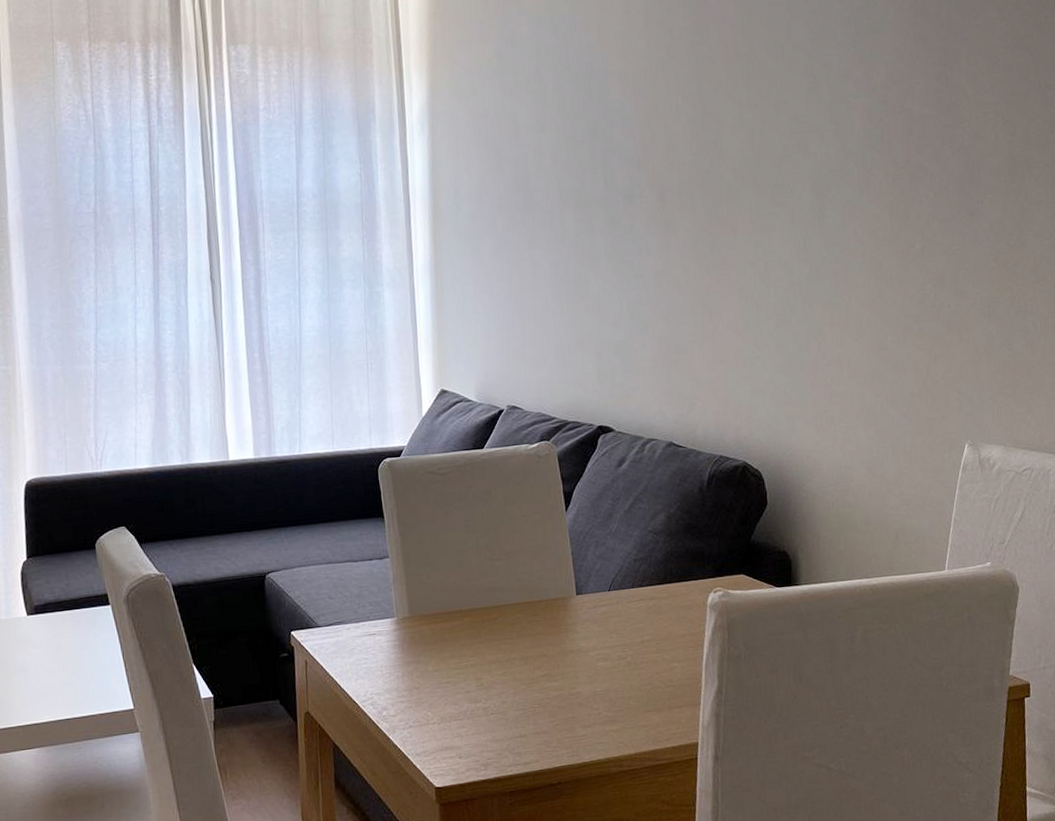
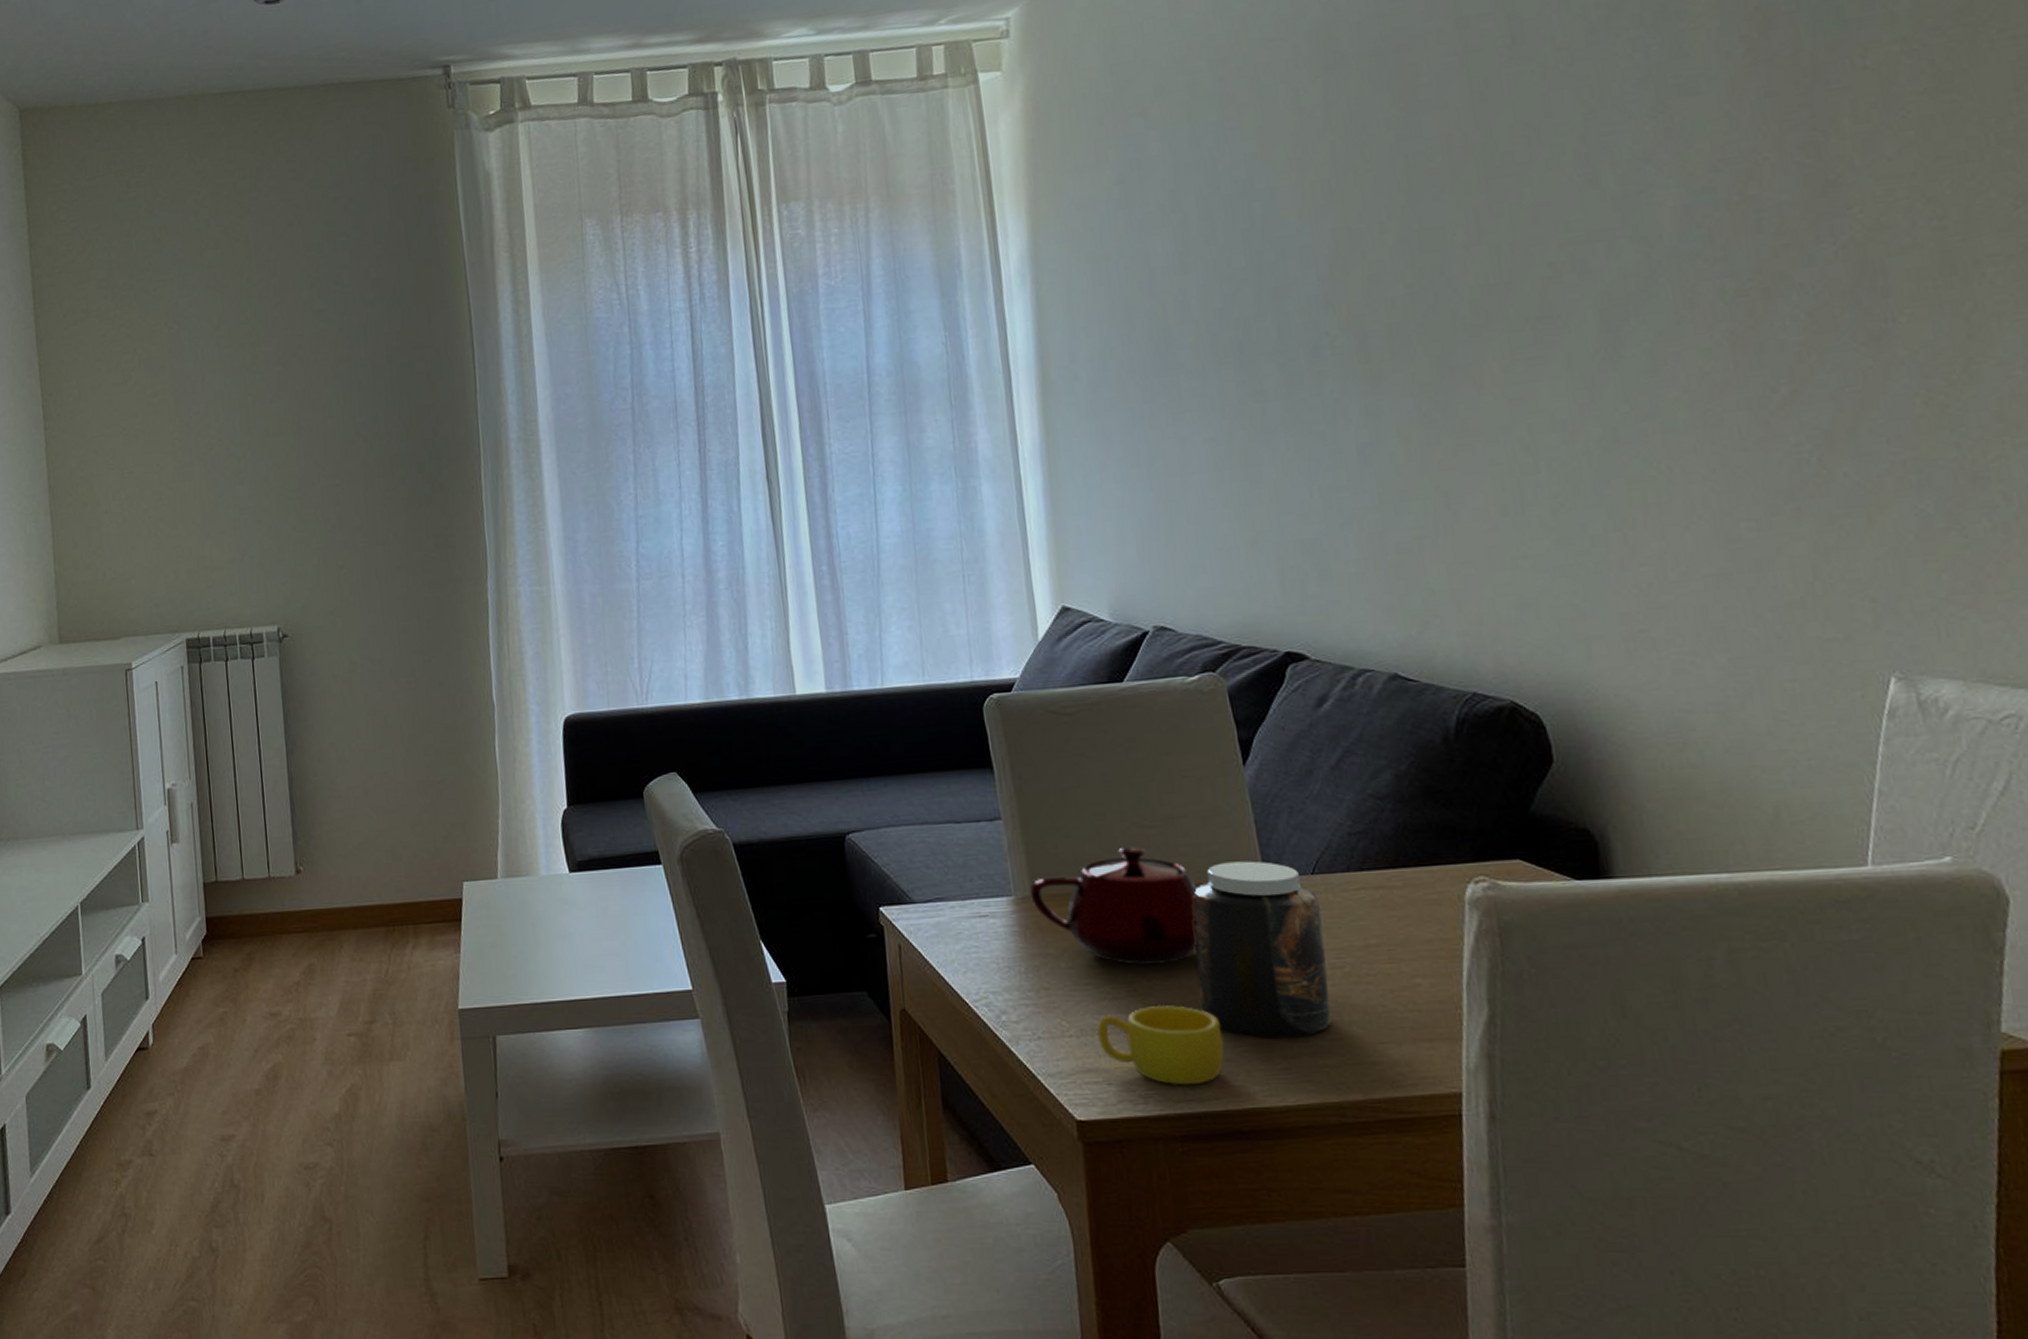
teapot: none [408,574,530,666] -> present [1029,846,1197,966]
cup: none [453,694,543,755] -> present [1097,1004,1225,1086]
jar: none [525,583,616,713] -> present [1192,861,1331,1037]

